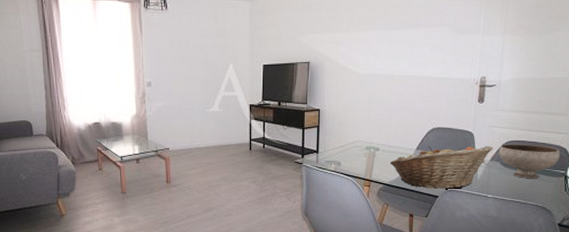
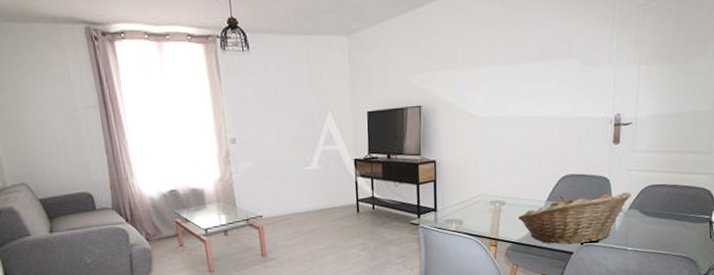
bowl: present [499,144,560,179] -> none [638,188,704,227]

